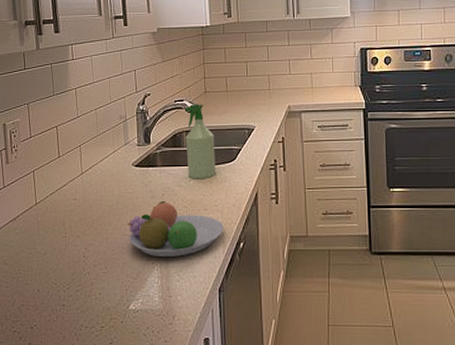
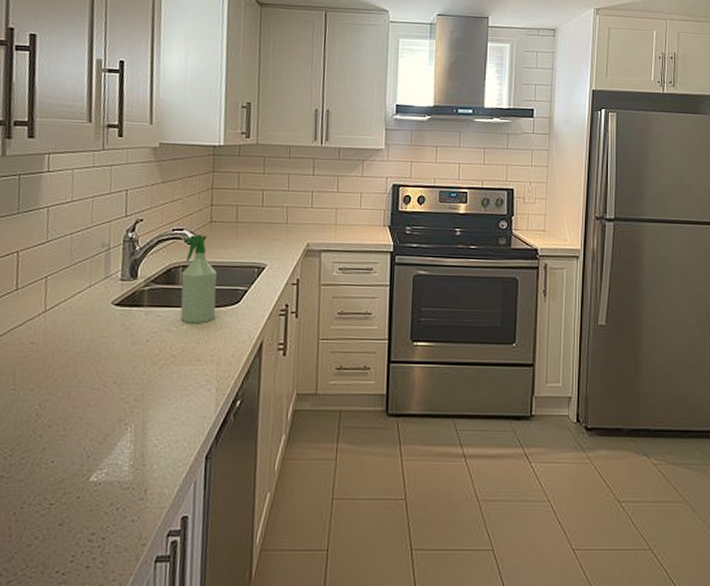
fruit bowl: present [127,200,224,258] -> none [97,347,219,418]

